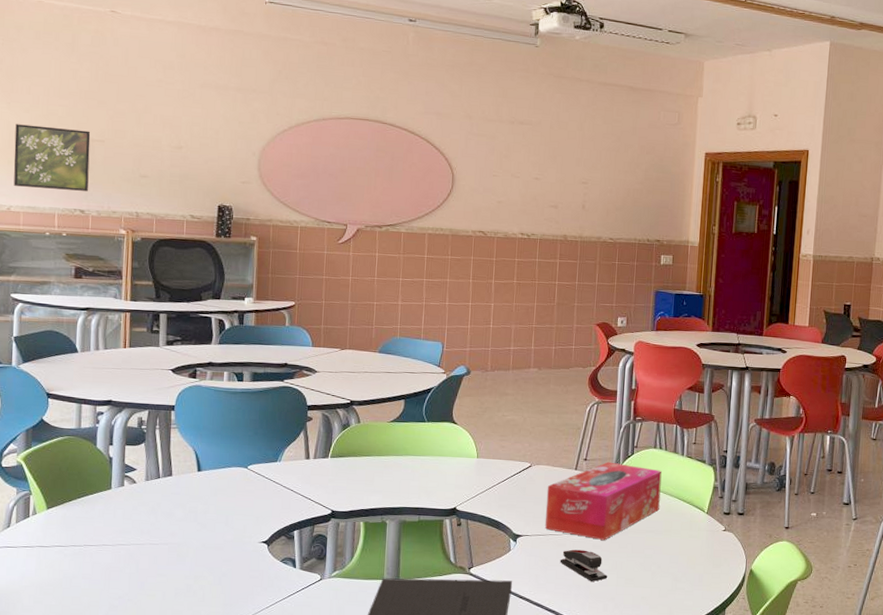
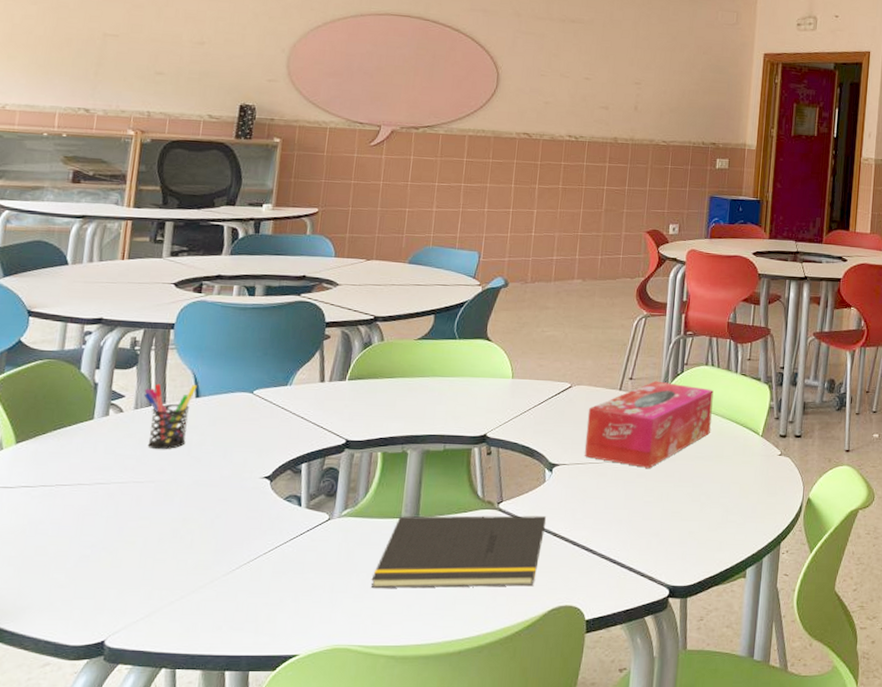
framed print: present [13,124,91,191] -> none [11,16,104,89]
pen holder: none [152,458,198,517] -> present [144,383,197,450]
stapler: present [560,549,608,582] -> none [599,479,652,515]

